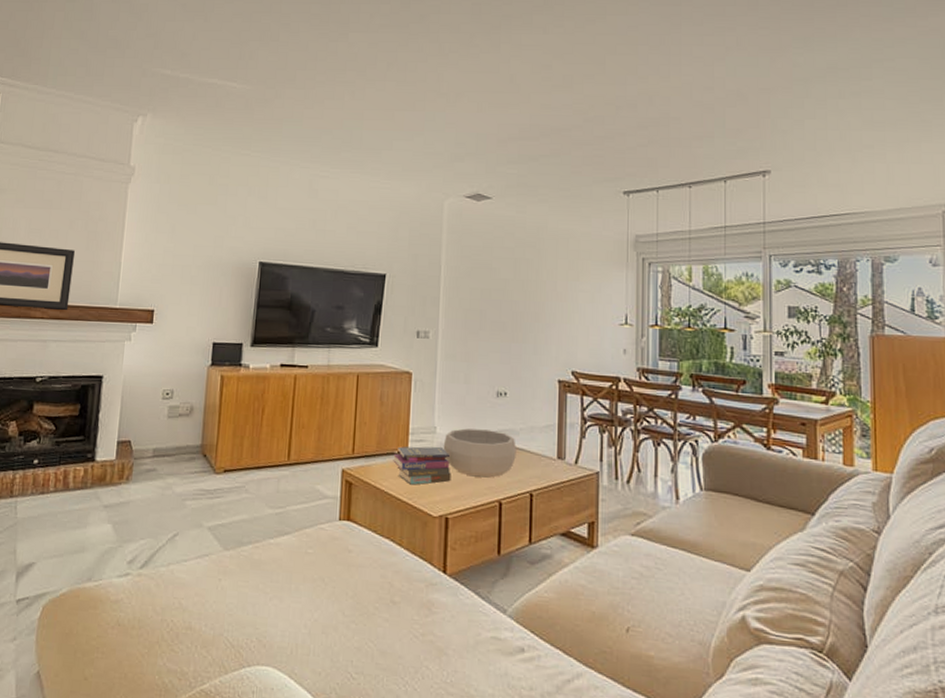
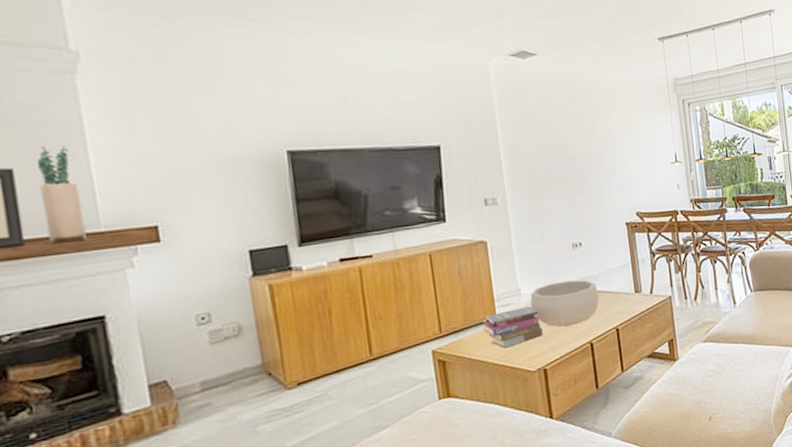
vase: none [83,236,111,314] -> present [37,146,87,245]

